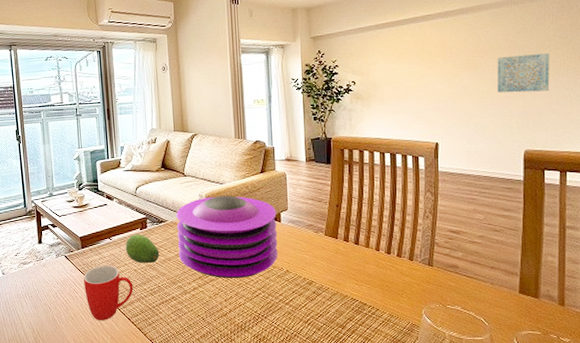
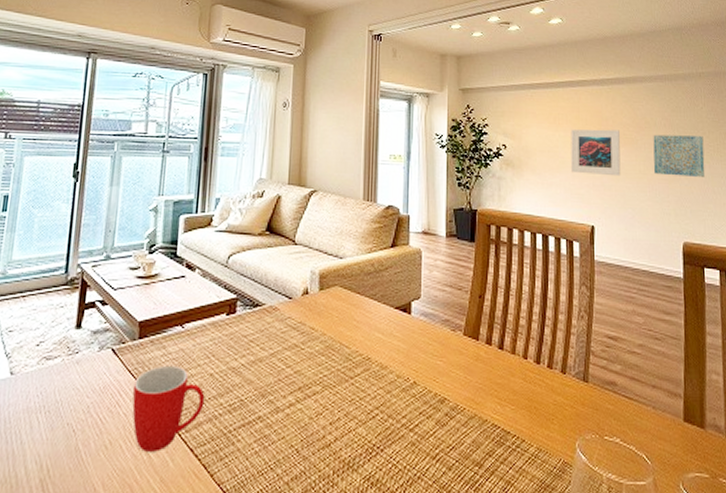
fruit: present [125,234,160,263] -> none [201,321,249,364]
plate: present [176,195,278,279] -> none [273,273,406,392]
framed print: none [415,57,464,100] -> present [571,129,621,177]

